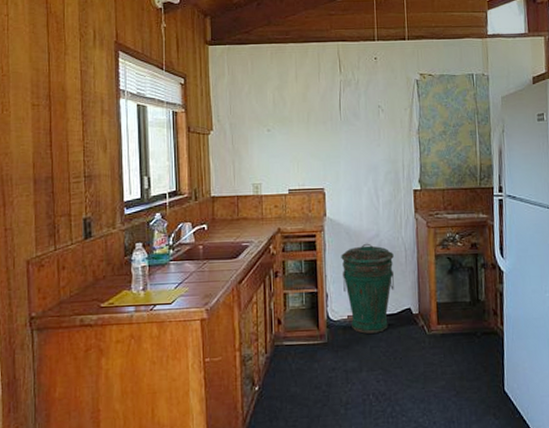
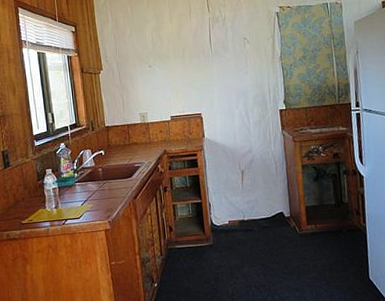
trash can: present [341,243,394,334] -> none [219,158,268,236]

